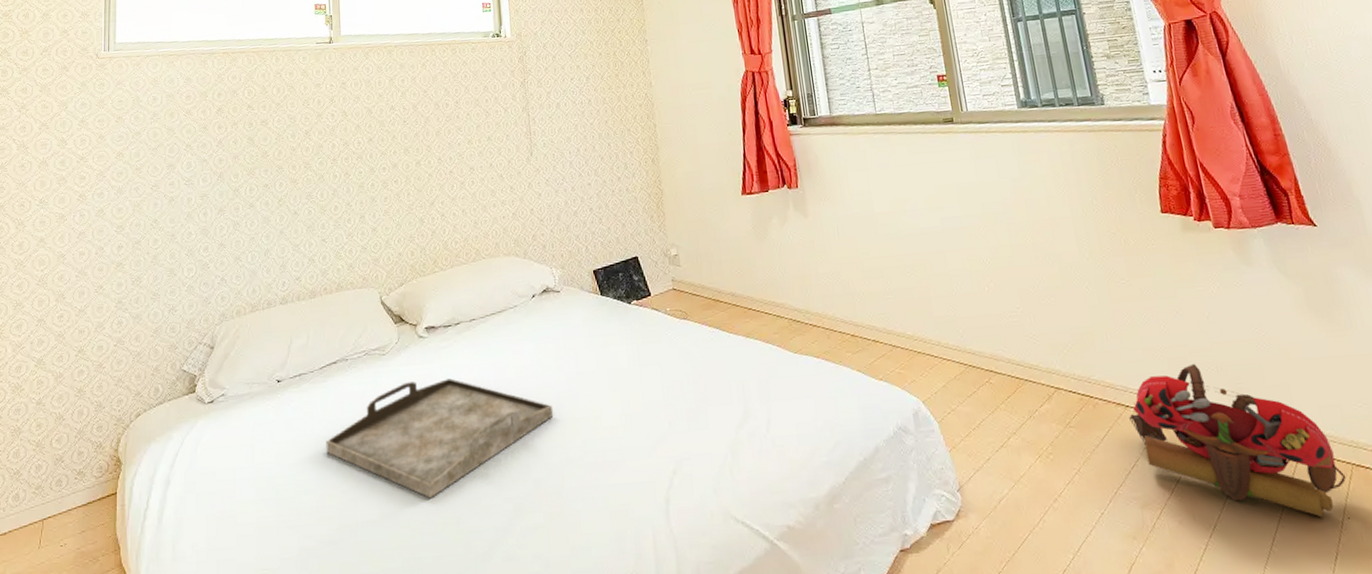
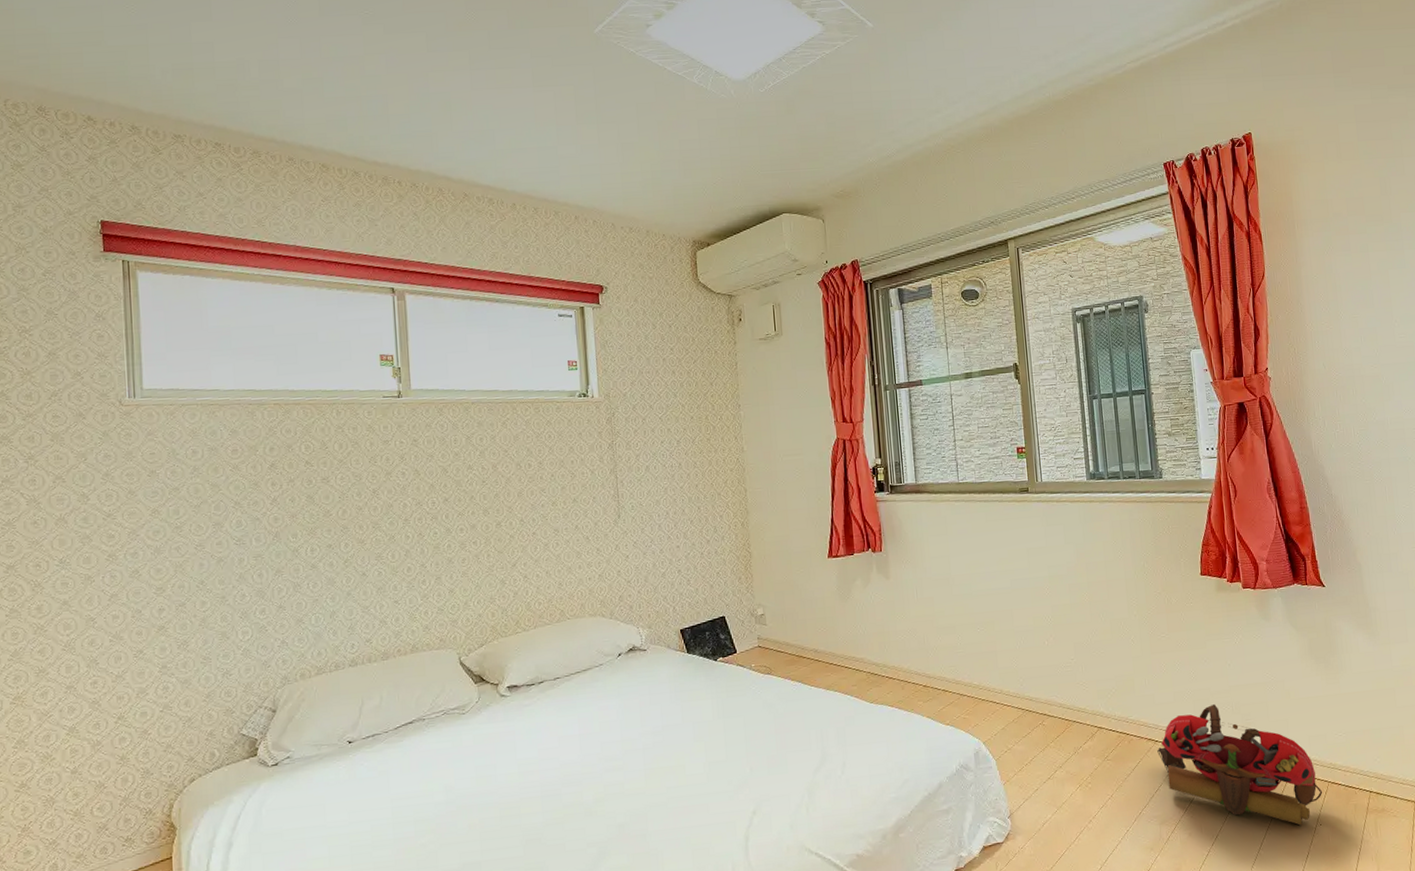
serving tray: present [326,378,554,499] -> none [403,734,639,847]

